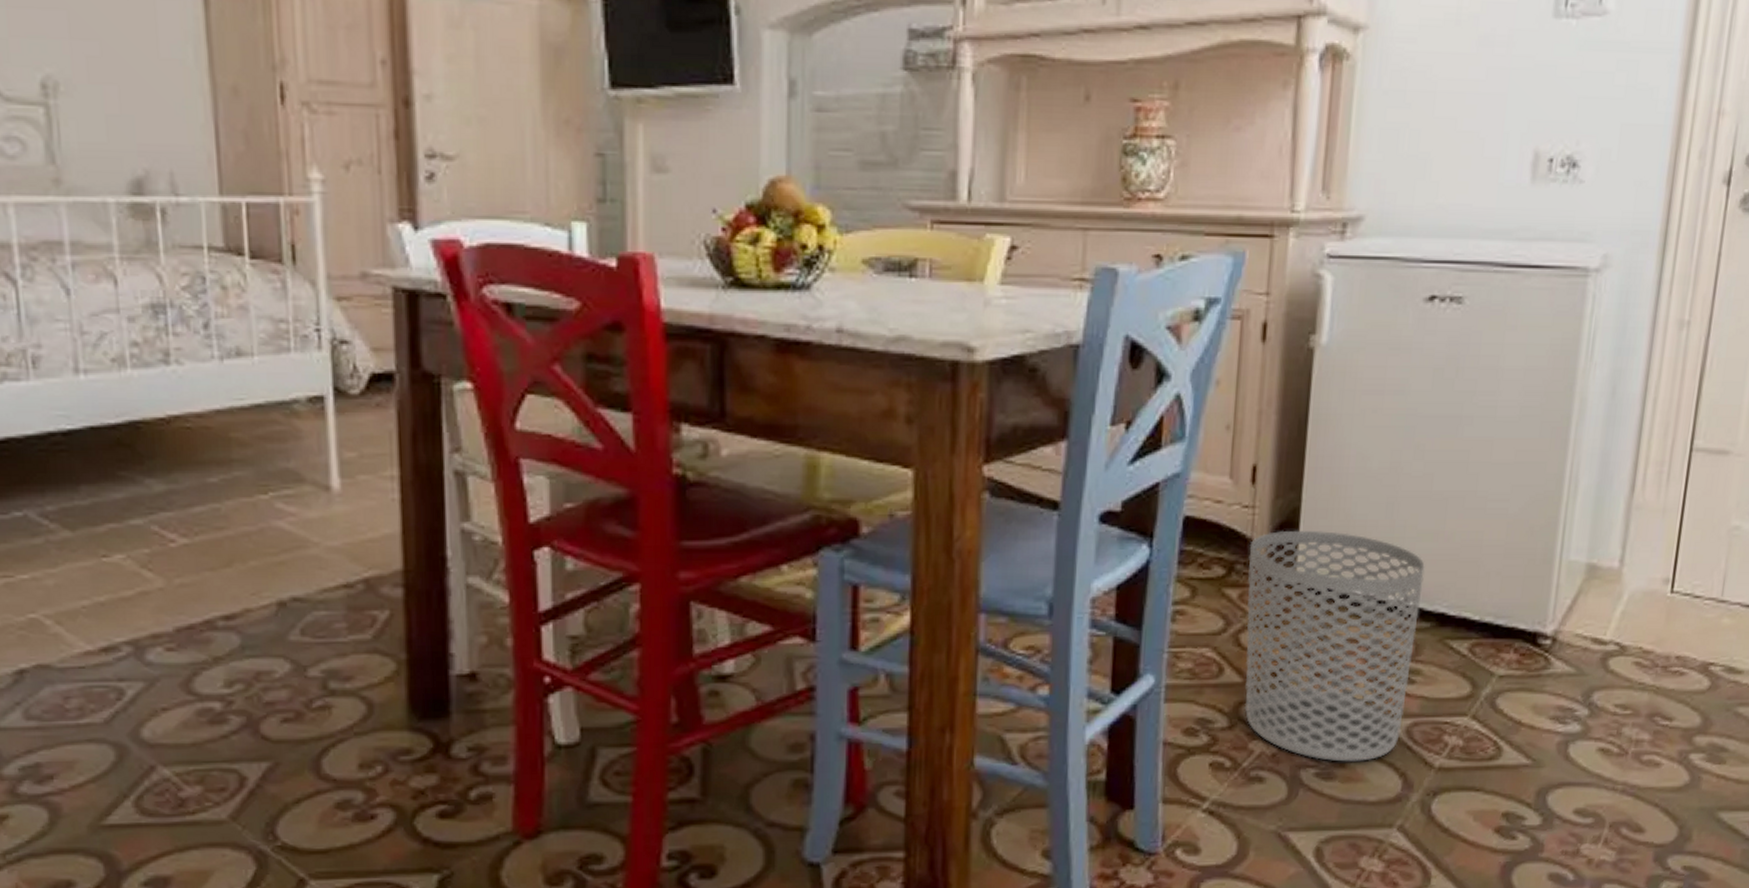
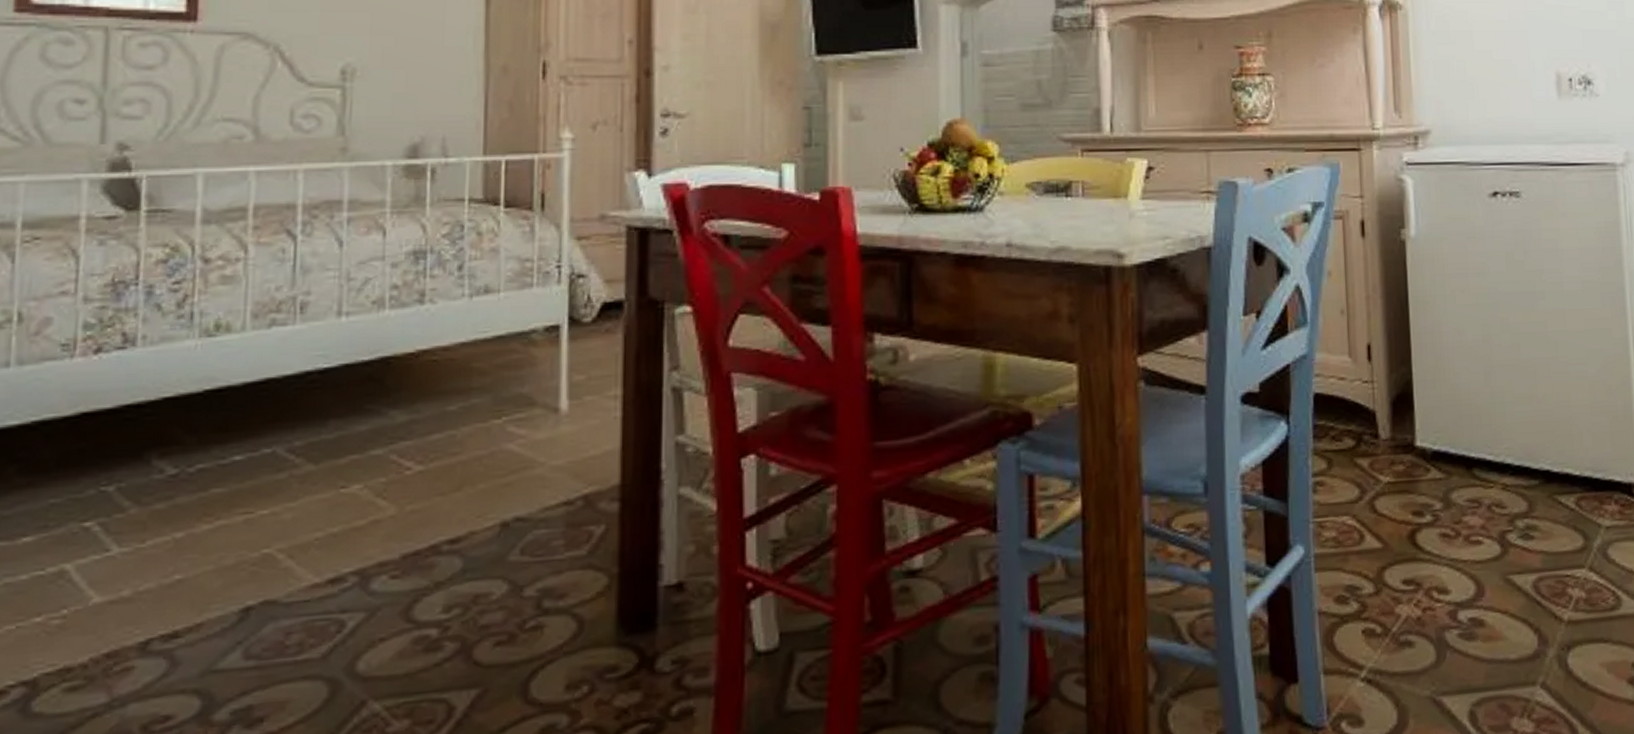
waste bin: present [1244,531,1425,762] -> none [1373,400,1529,621]

